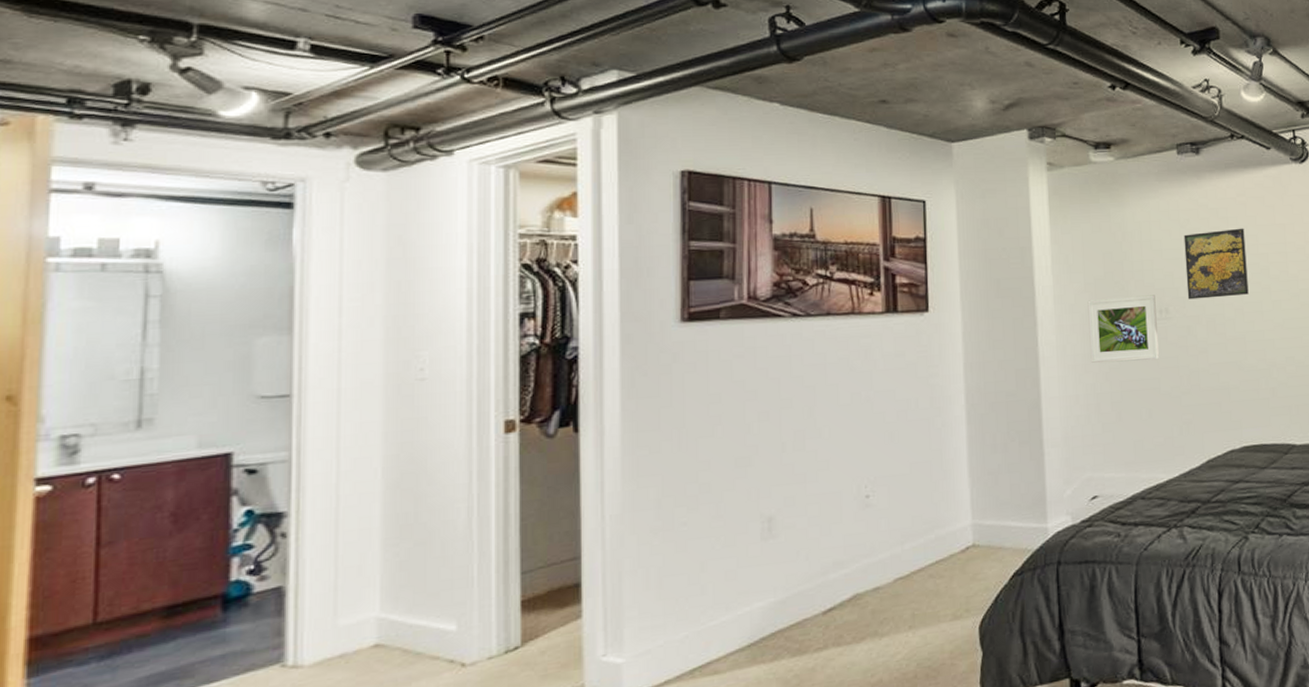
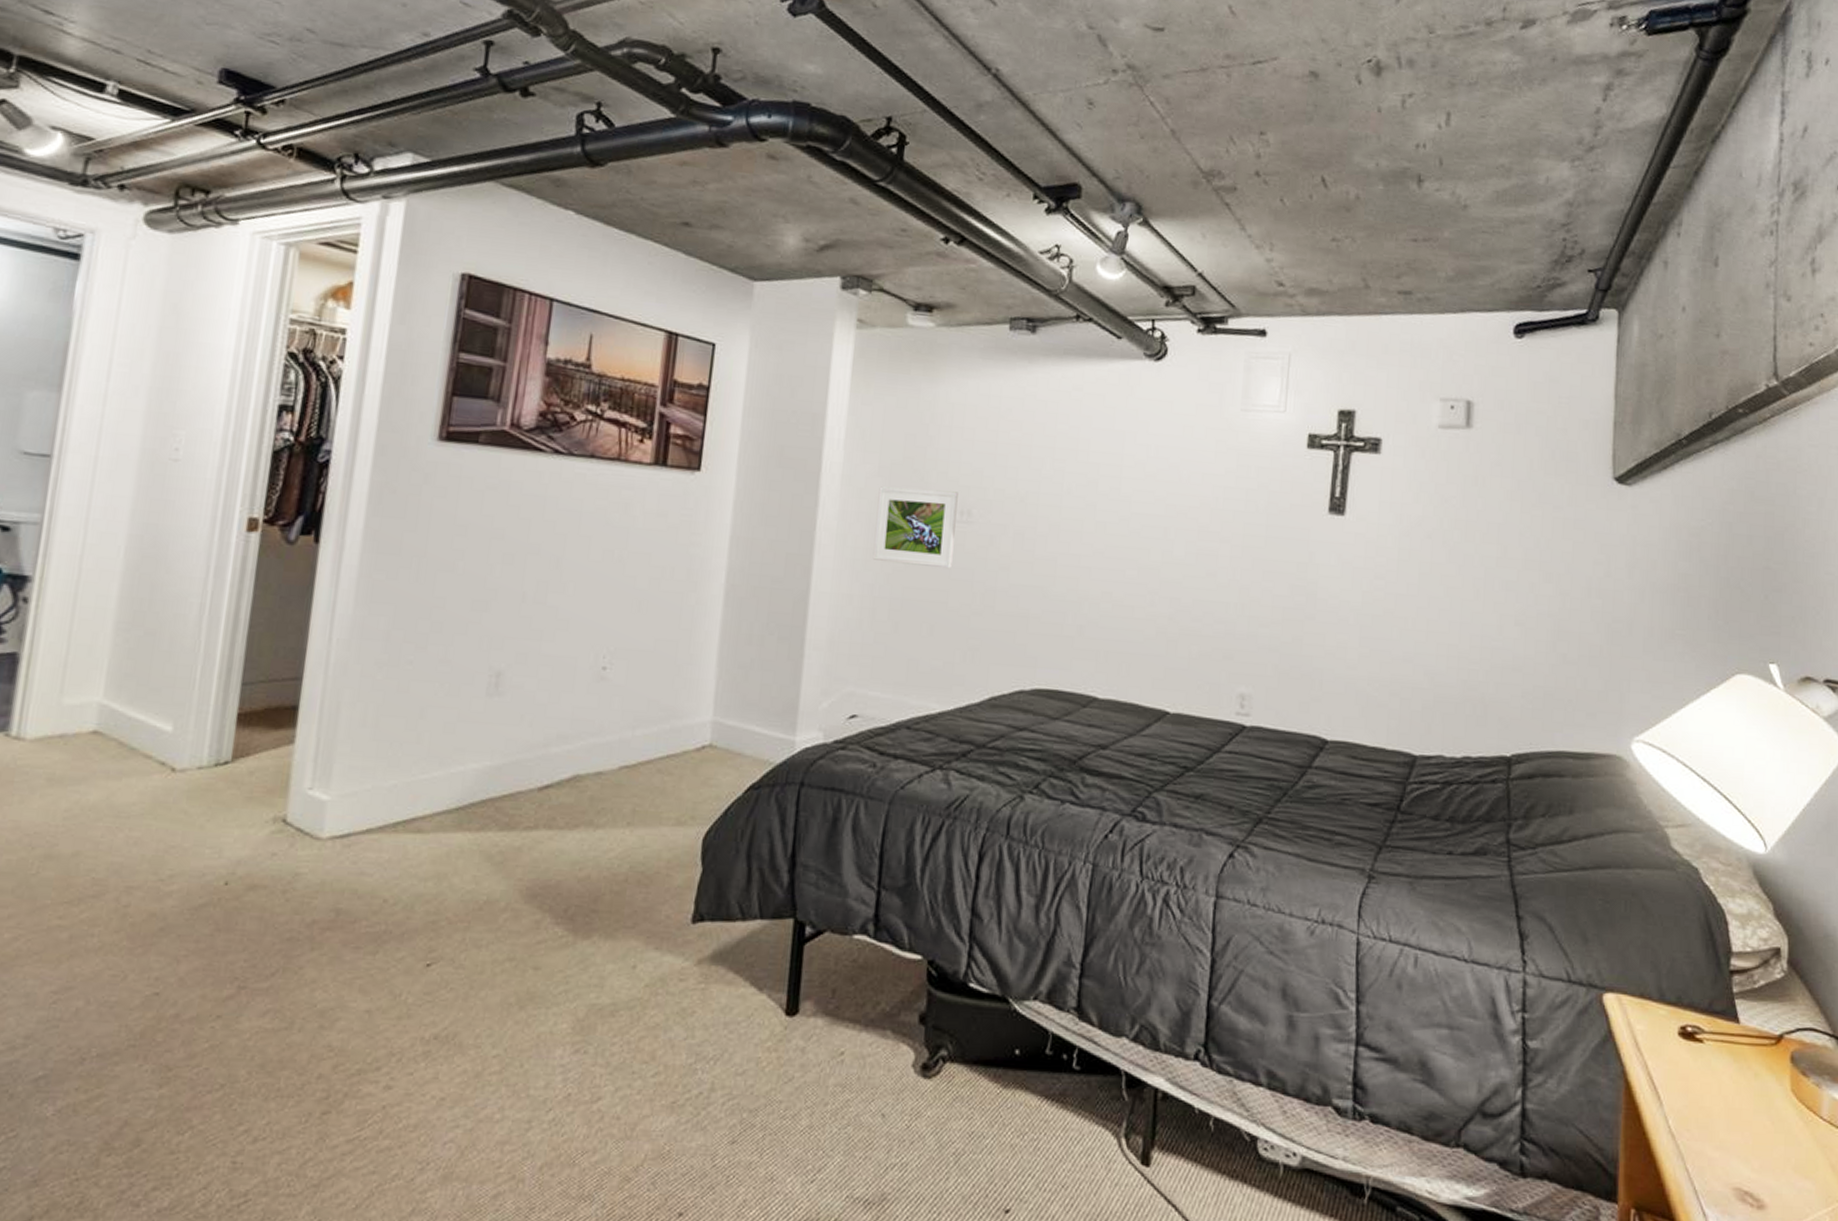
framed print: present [1183,228,1249,300] -> none [995,426,1076,509]

